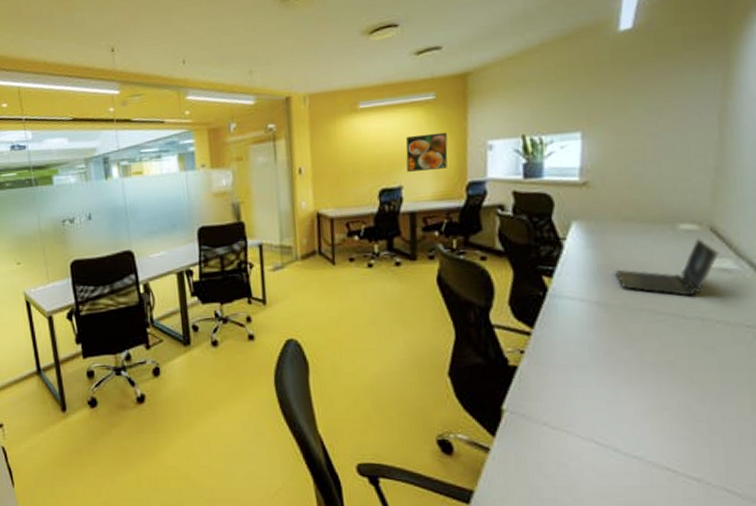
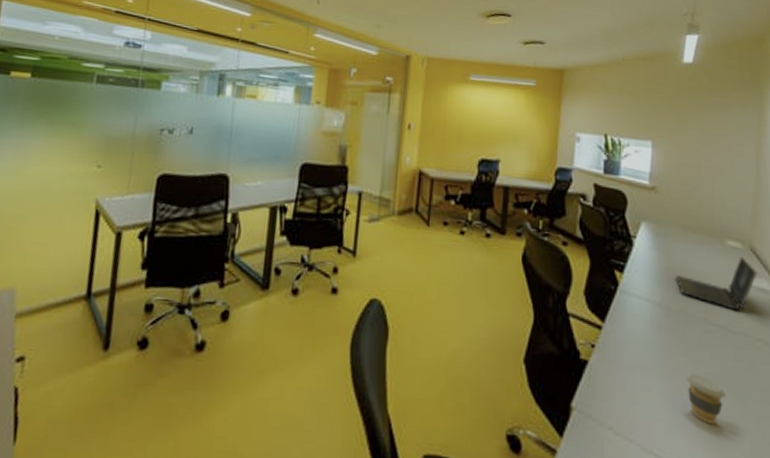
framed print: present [405,132,448,172] -> none [506,114,542,151]
coffee cup: none [630,364,677,409] -> present [686,374,726,425]

